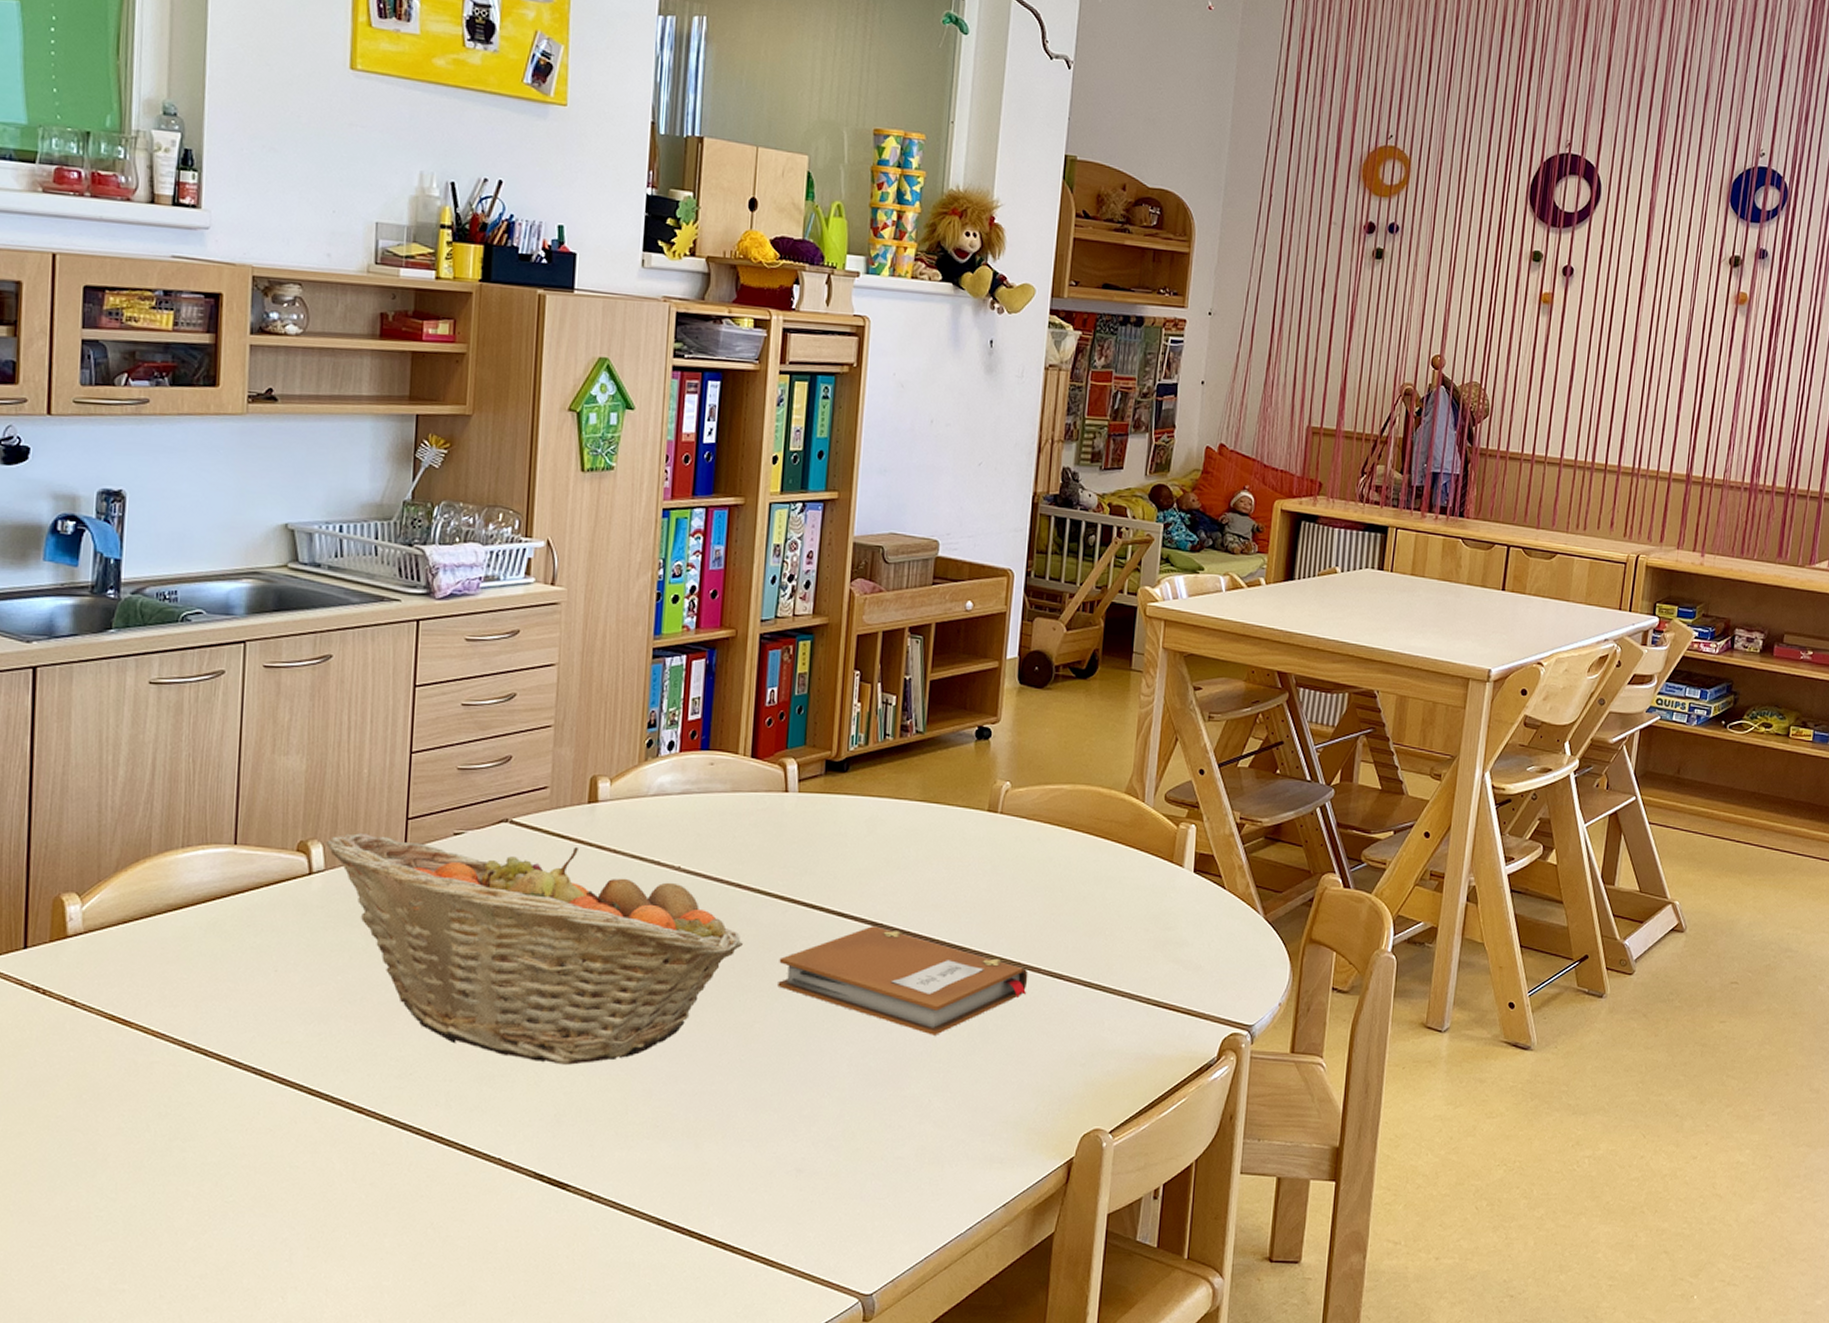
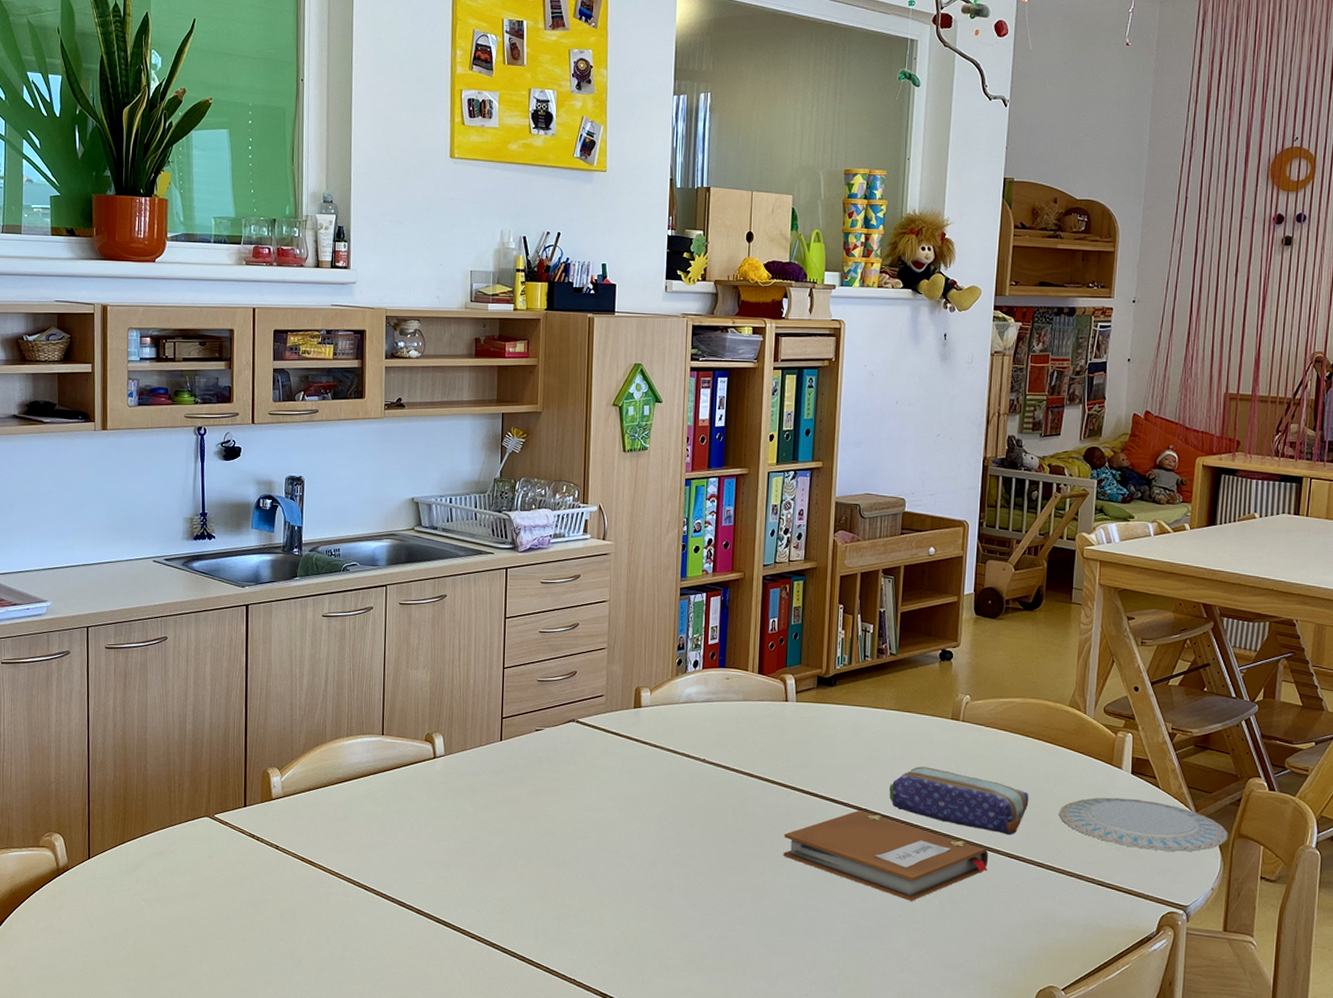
fruit basket: present [325,833,743,1065] -> none [445,728,755,910]
pencil case: none [911,870,1077,949] -> present [889,766,1029,835]
plate: none [1111,901,1299,962] -> present [1059,797,1228,852]

